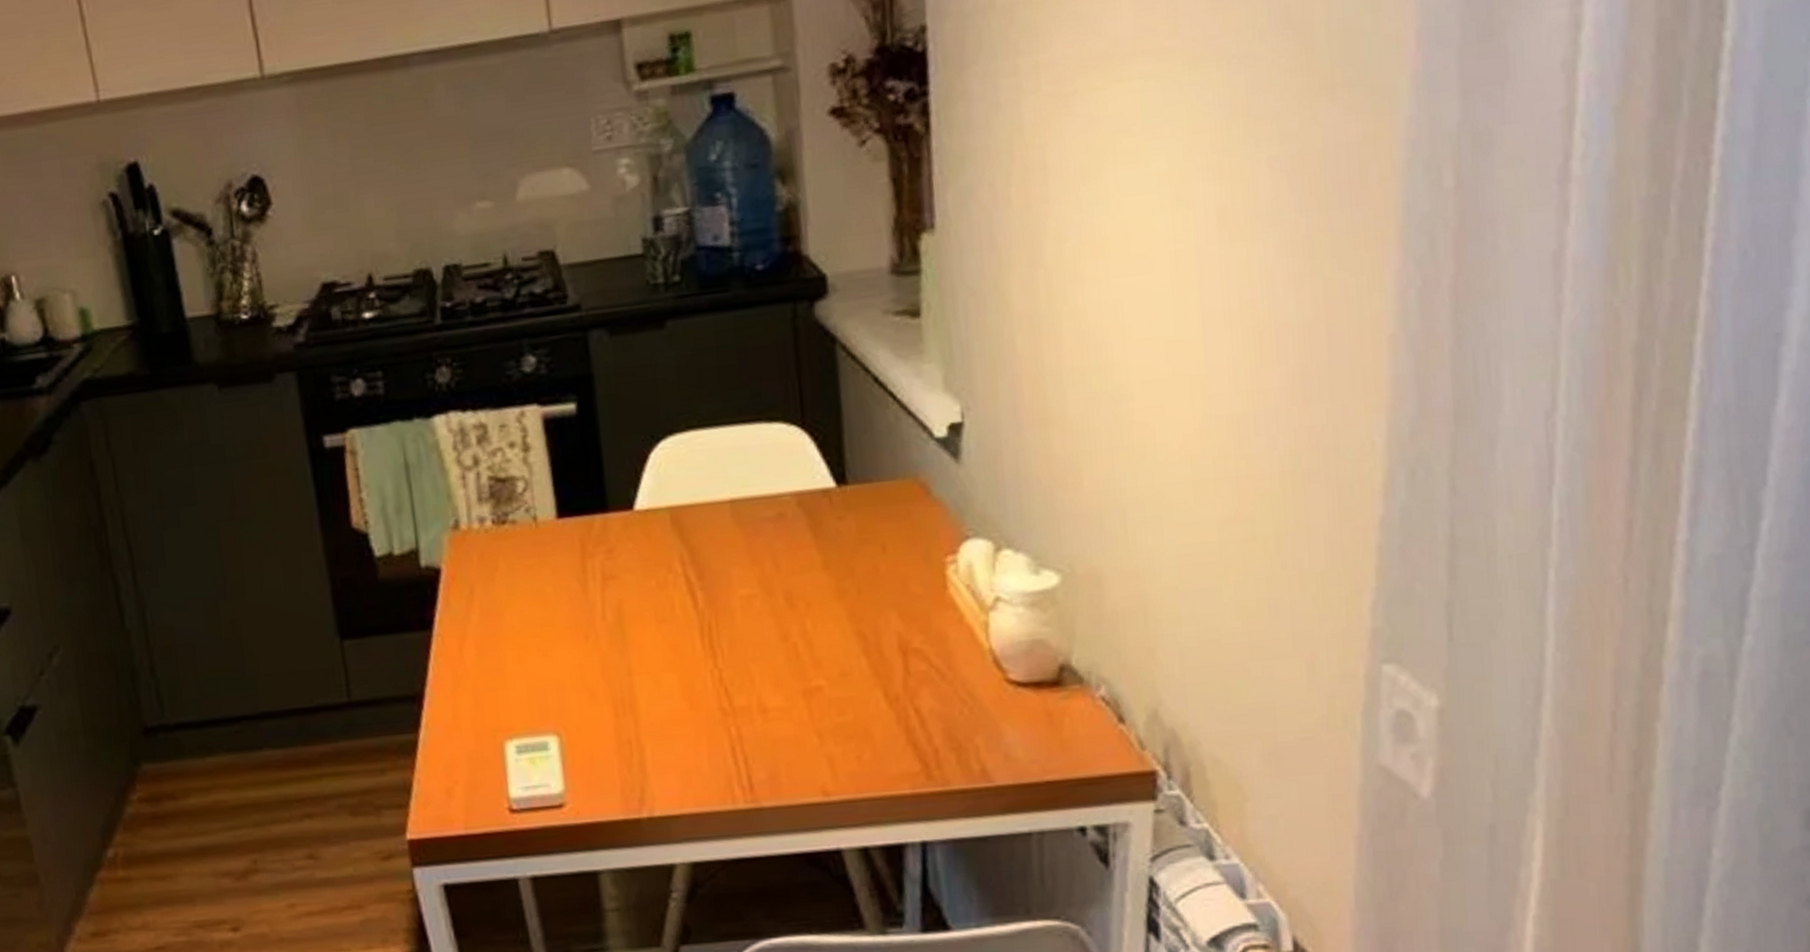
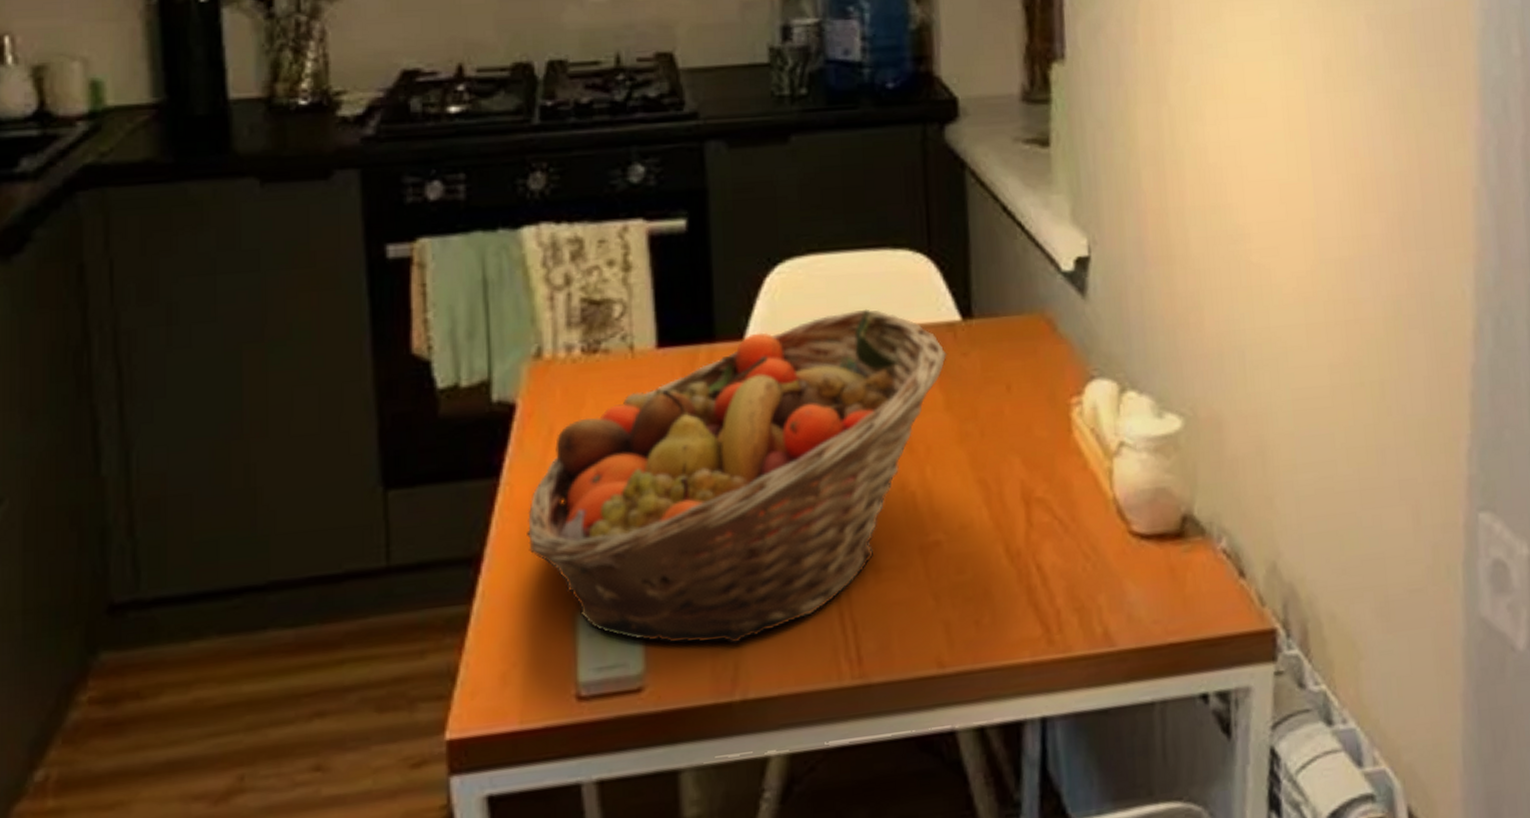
fruit basket: none [458,478,823,771] -> present [527,309,947,644]

